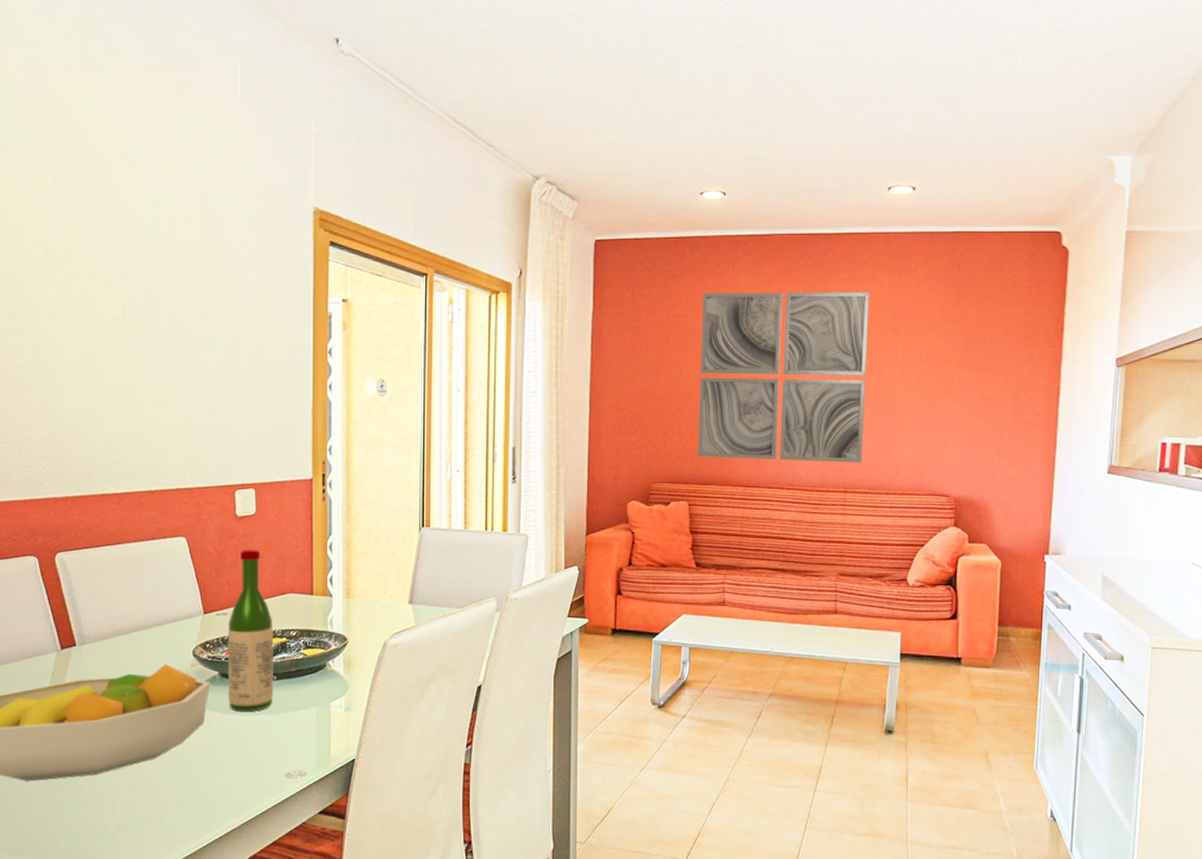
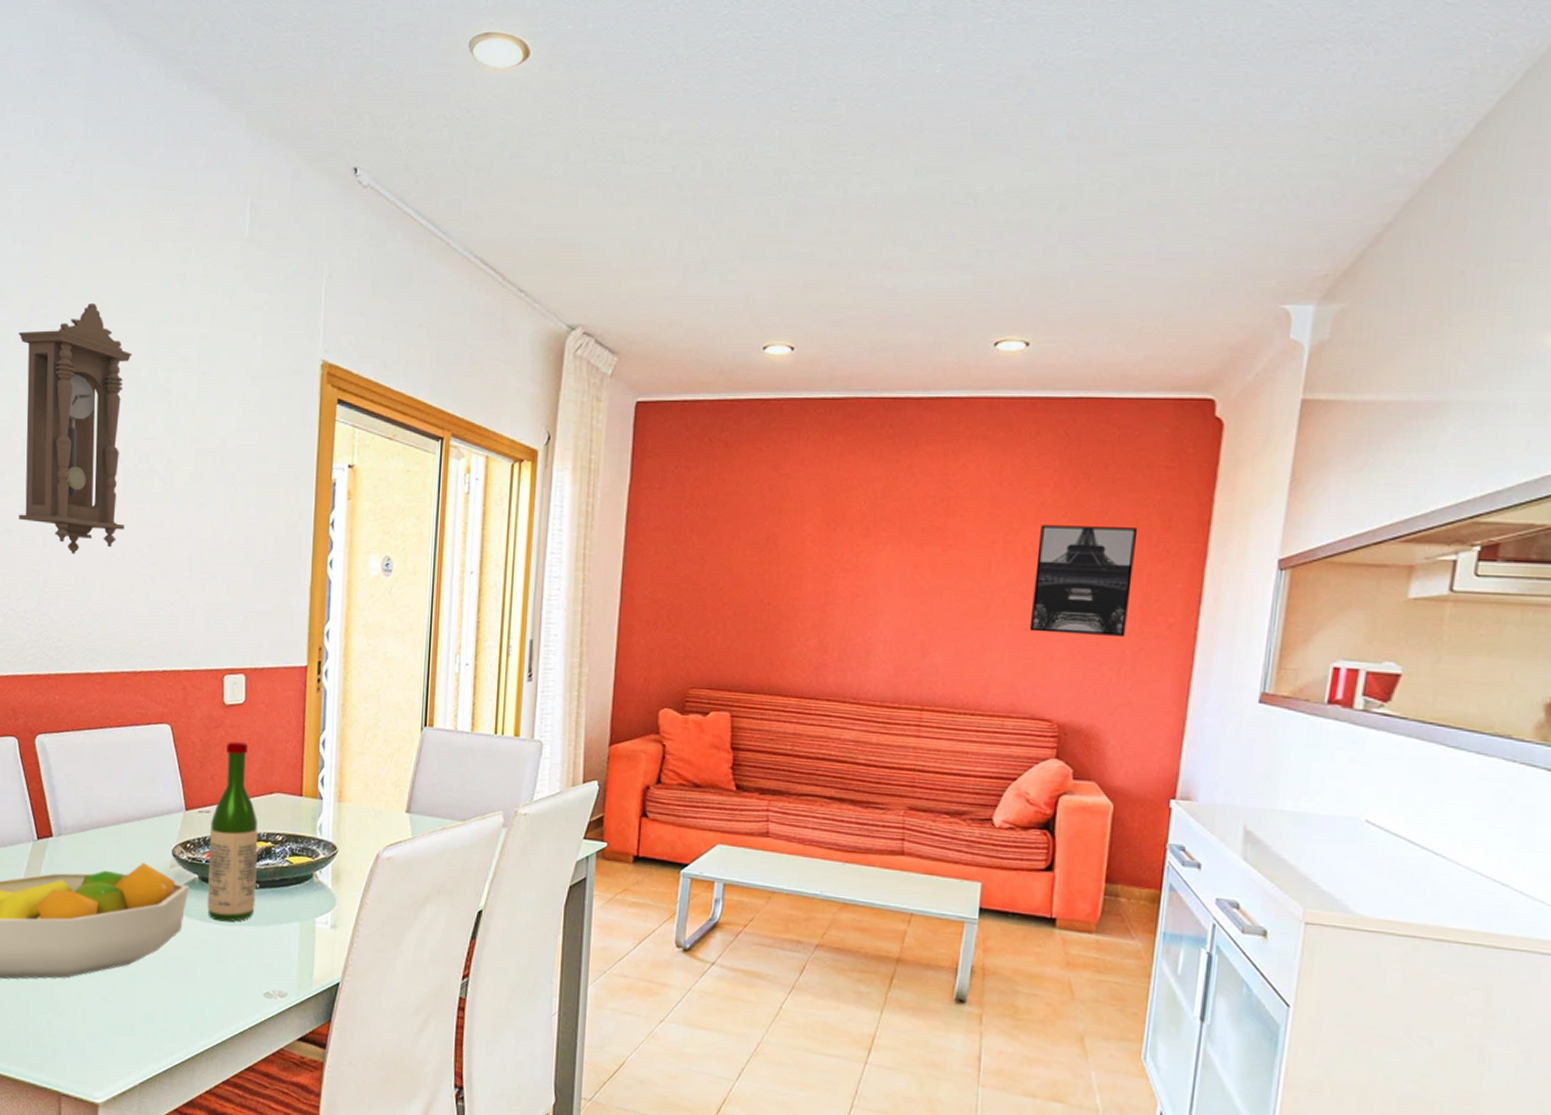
pendulum clock: none [22,158,135,386] -> present [18,303,132,555]
wall art: present [697,291,871,463] -> none [744,466,966,676]
wall art: none [928,336,1008,424] -> present [1029,525,1138,636]

